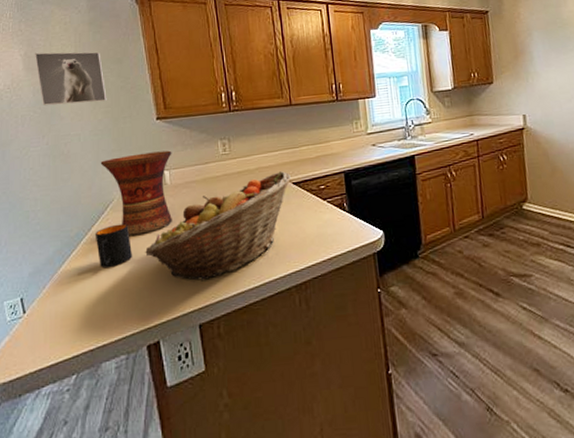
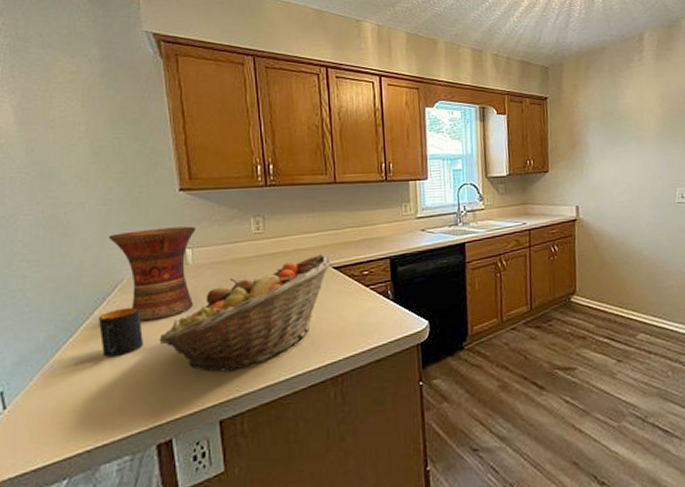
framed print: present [34,51,107,106] -> none [29,104,120,168]

